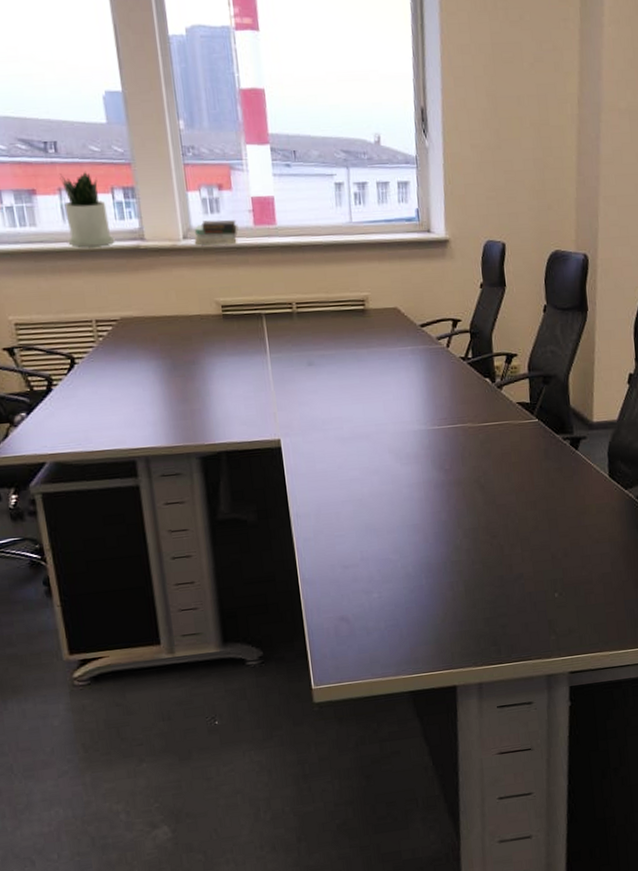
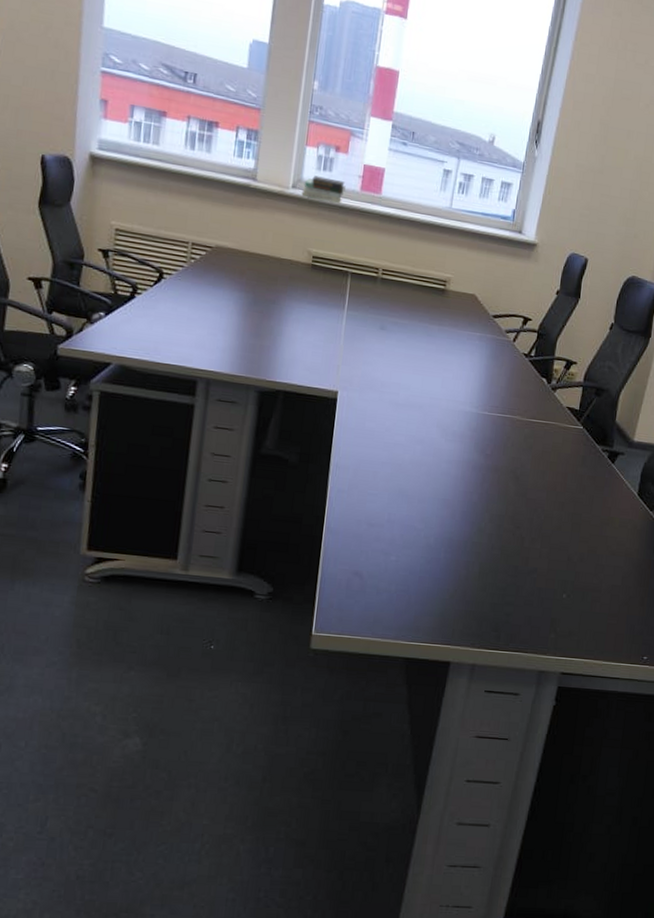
planter: present [59,171,115,248] -> none [183,103,229,178]

